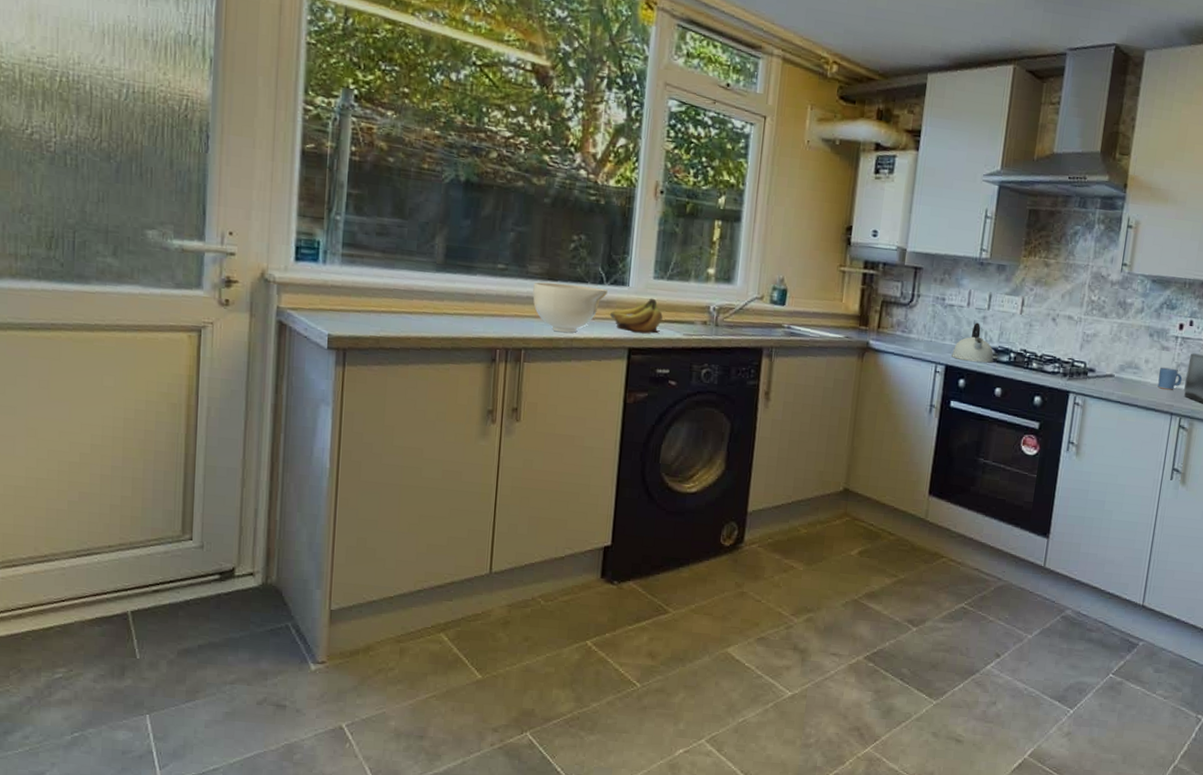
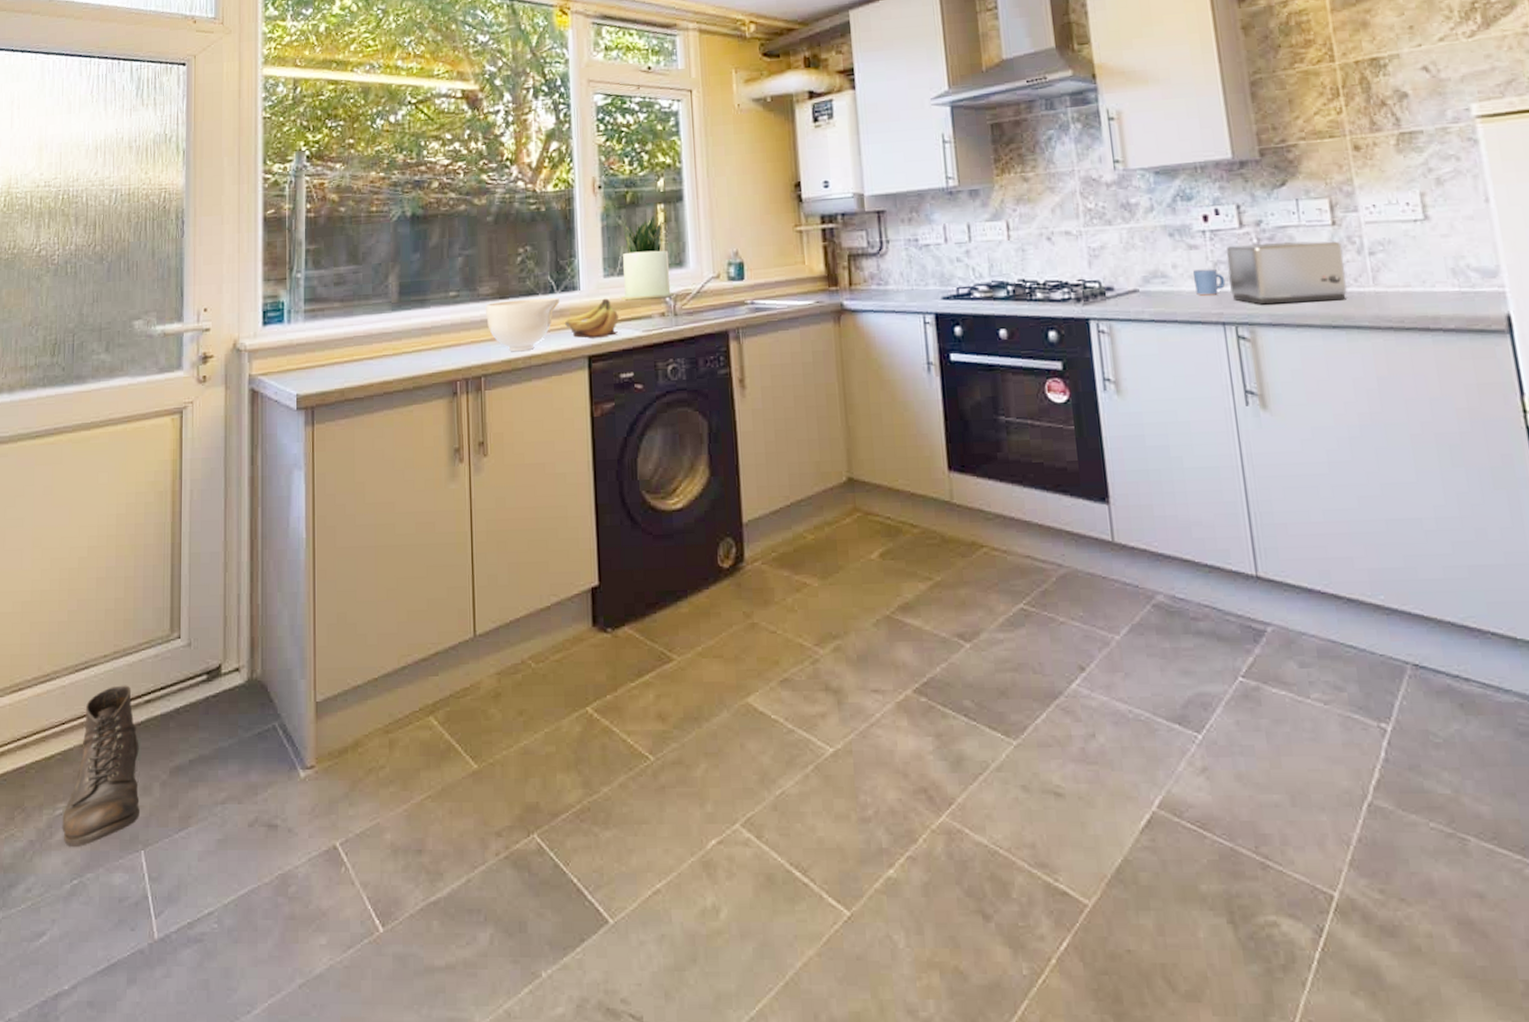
boot: none [62,574,146,707] -> present [62,685,139,847]
planter: none [666,227,719,309] -> present [620,215,675,302]
kettle: present [951,322,994,364] -> none [939,259,991,305]

